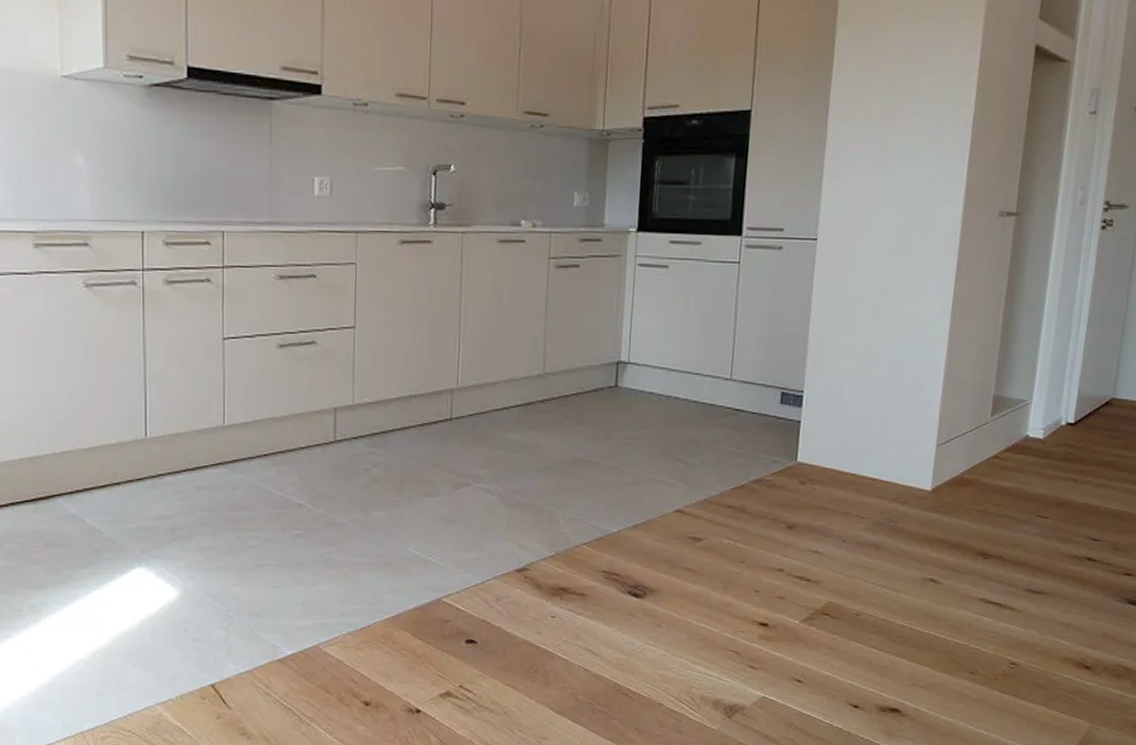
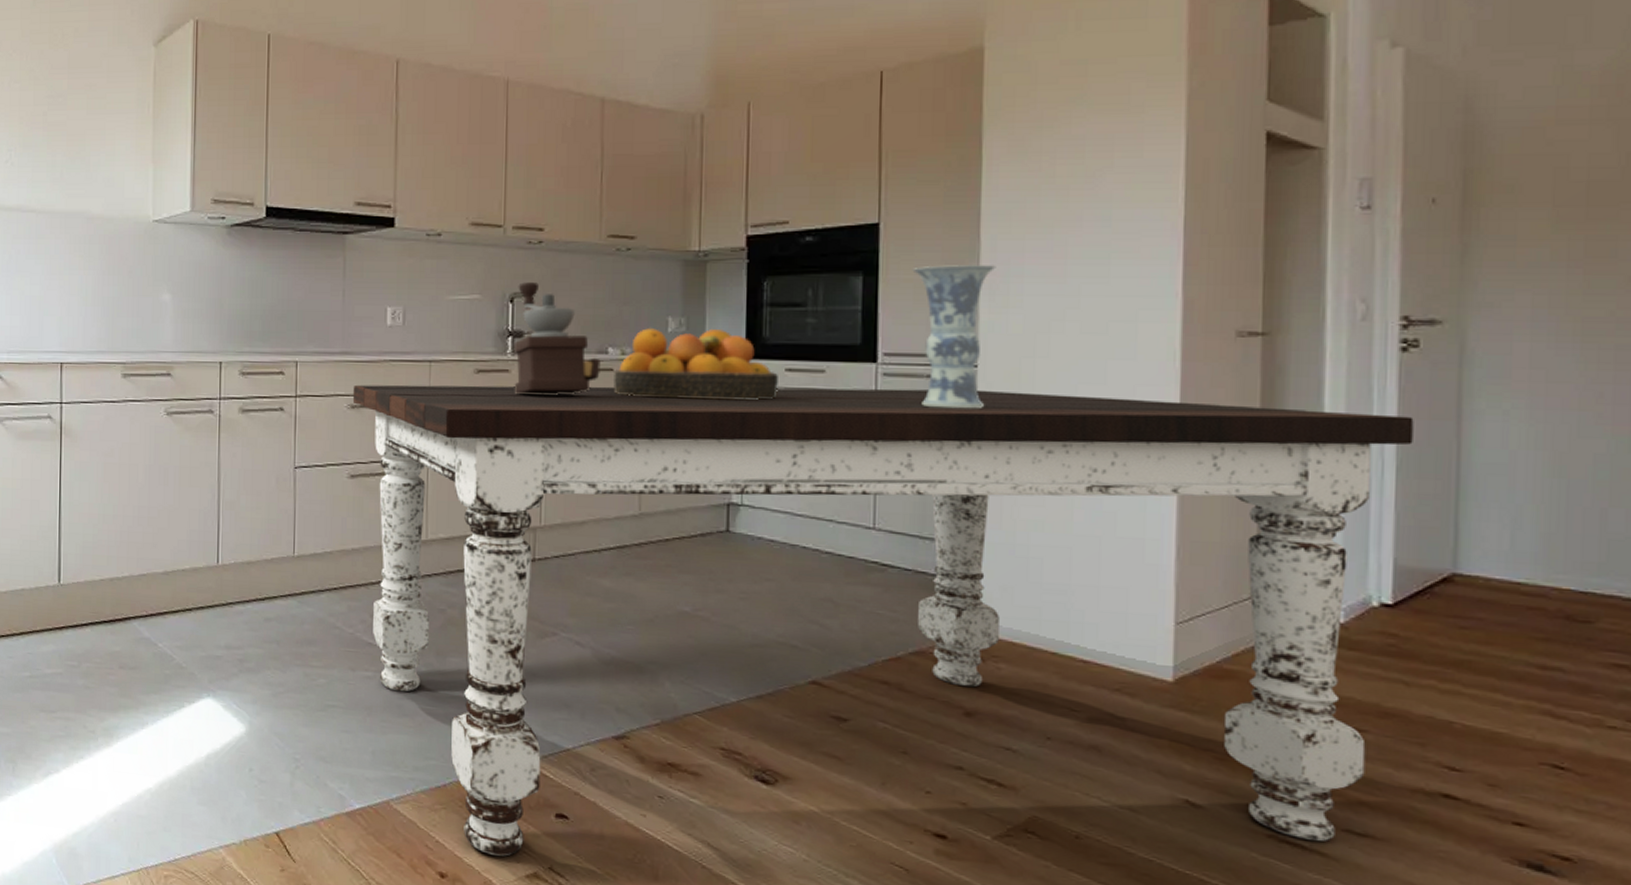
dining table: none [280,255,1103,681] -> present [352,384,1414,856]
coffee grinder: none [435,155,514,266] -> present [513,282,601,395]
fruit bowl: none [525,202,663,270] -> present [613,328,778,401]
vase: none [773,150,838,276] -> present [912,265,996,409]

